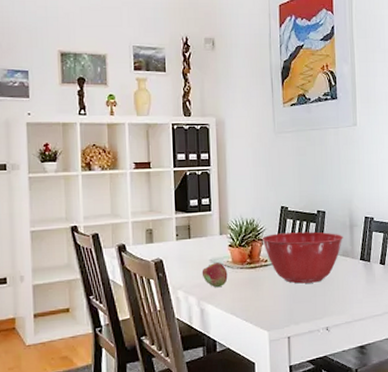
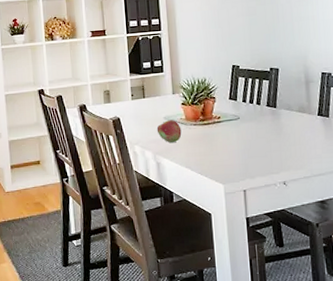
mixing bowl: present [262,231,343,284] -> none [214,88,299,139]

